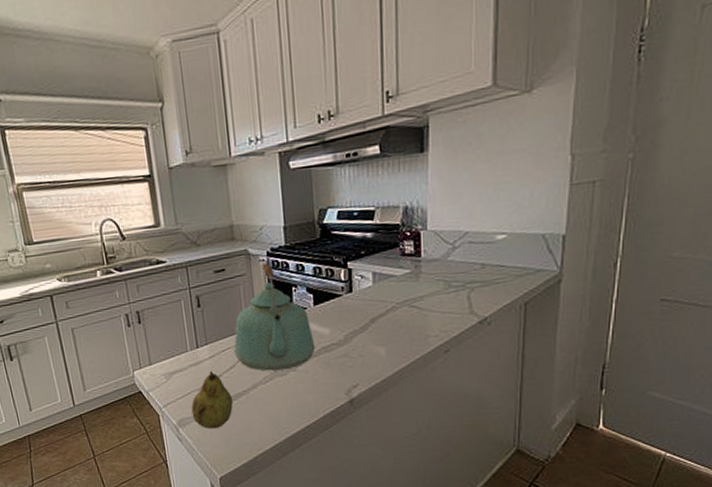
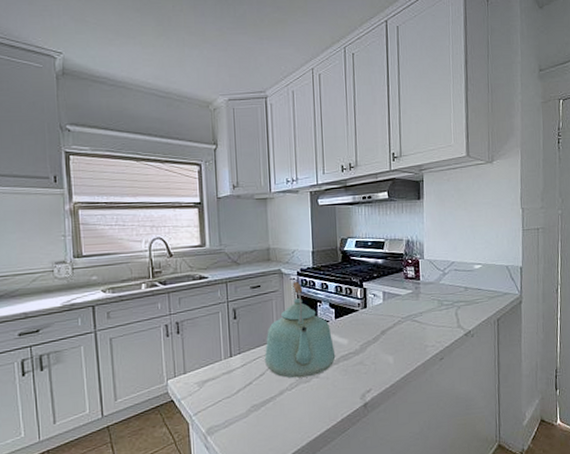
fruit: present [191,371,233,429] -> none [221,379,260,437]

